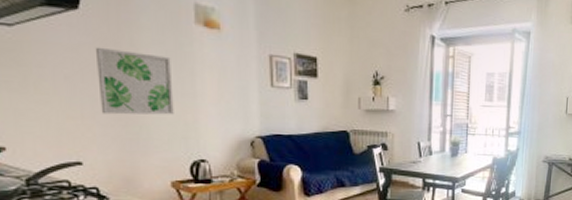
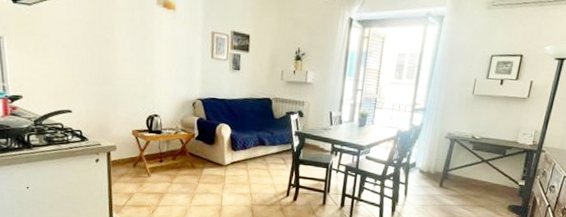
wall art: present [95,47,174,115] -> none [84,22,138,78]

